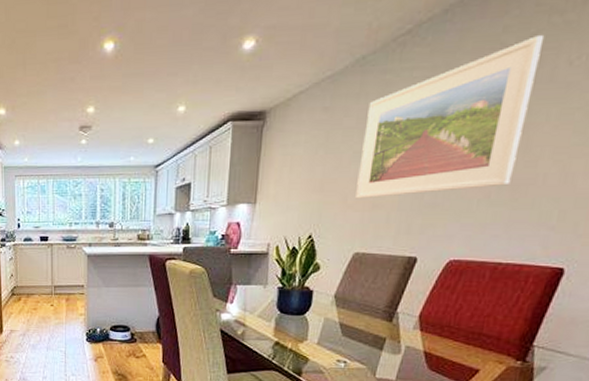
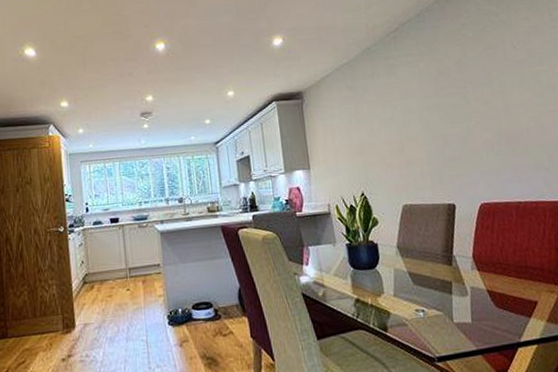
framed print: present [355,35,545,199] -> none [381,29,505,159]

